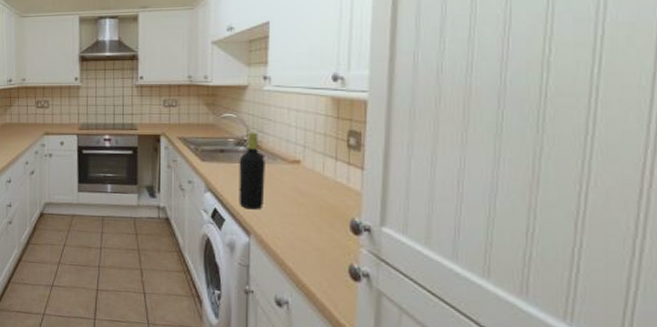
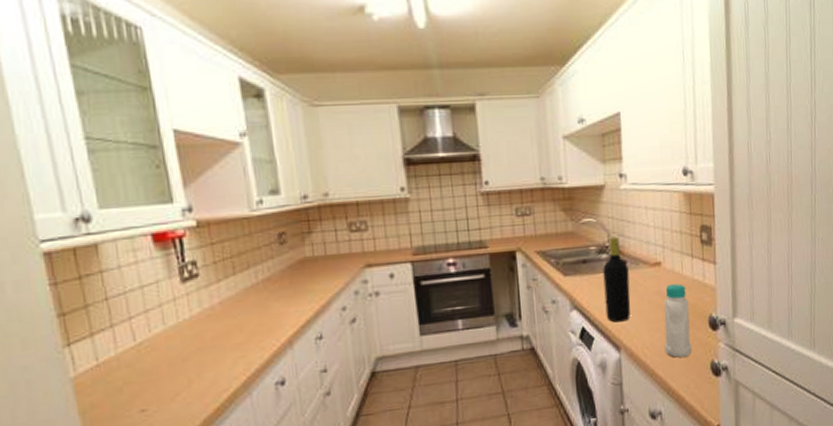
bottle: none [297,183,329,255] -> present [663,284,692,358]

